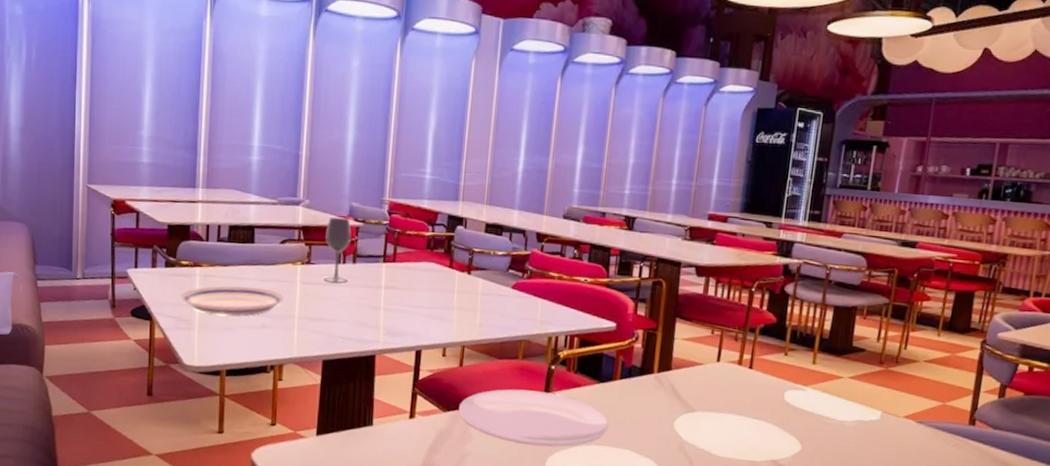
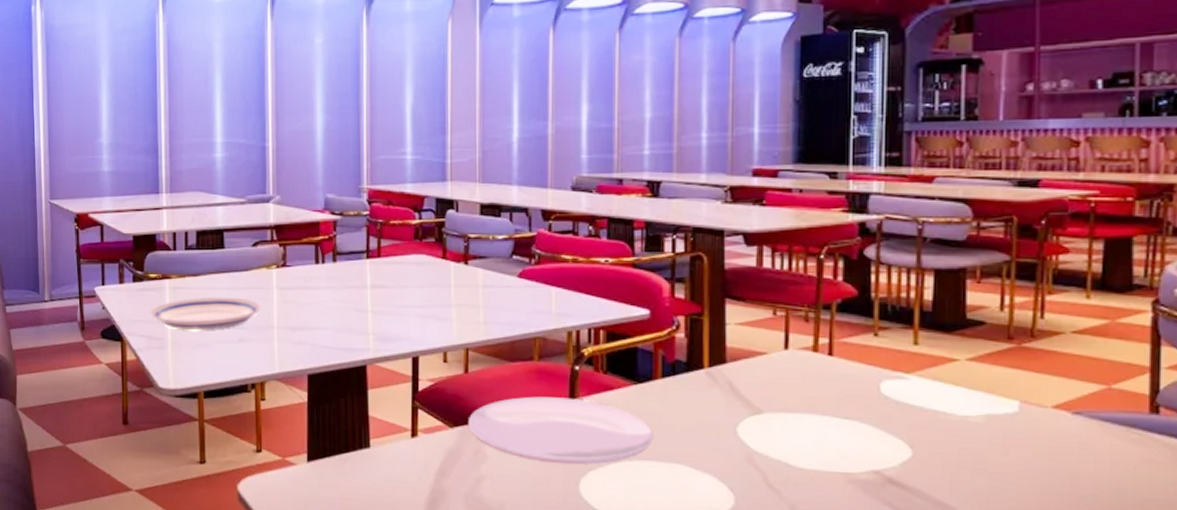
wine glass: present [324,217,352,284] -> none [301,212,329,287]

